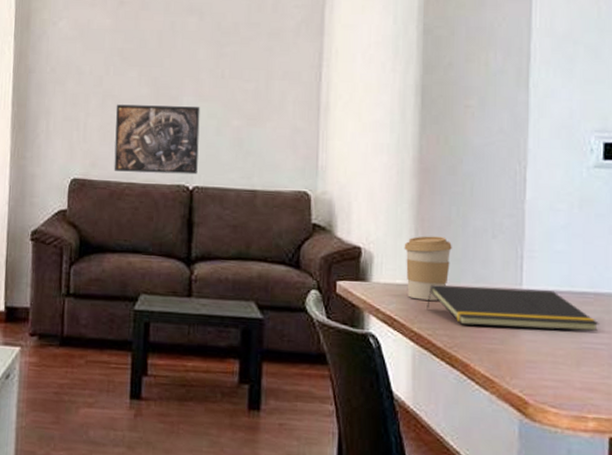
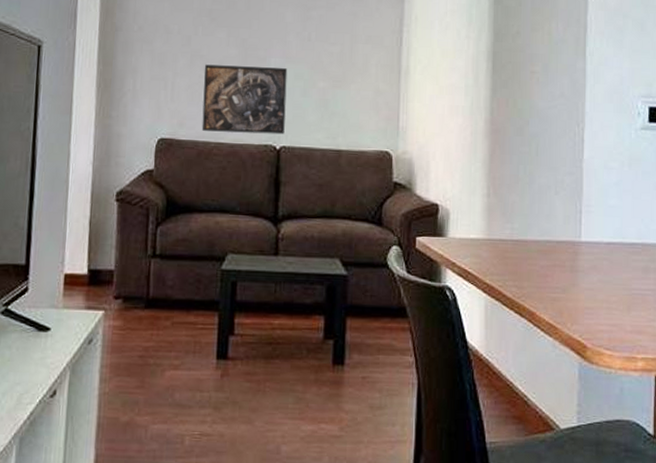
coffee cup: present [404,236,452,301] -> none [477,193,520,254]
notepad: present [426,285,599,332] -> none [497,239,646,279]

